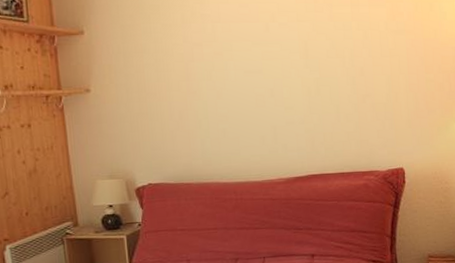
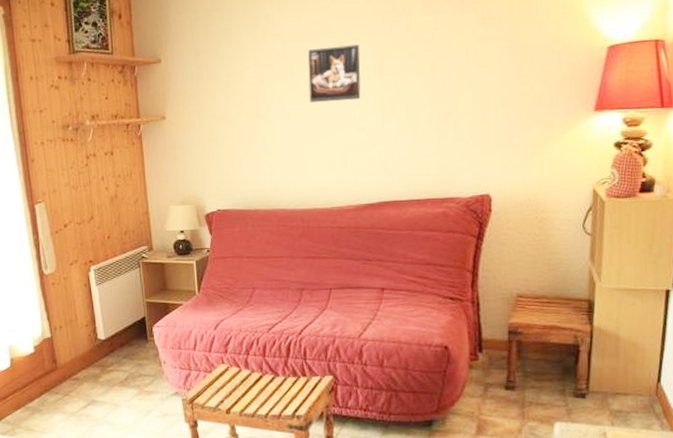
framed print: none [237,29,288,81] -> present [308,44,361,103]

